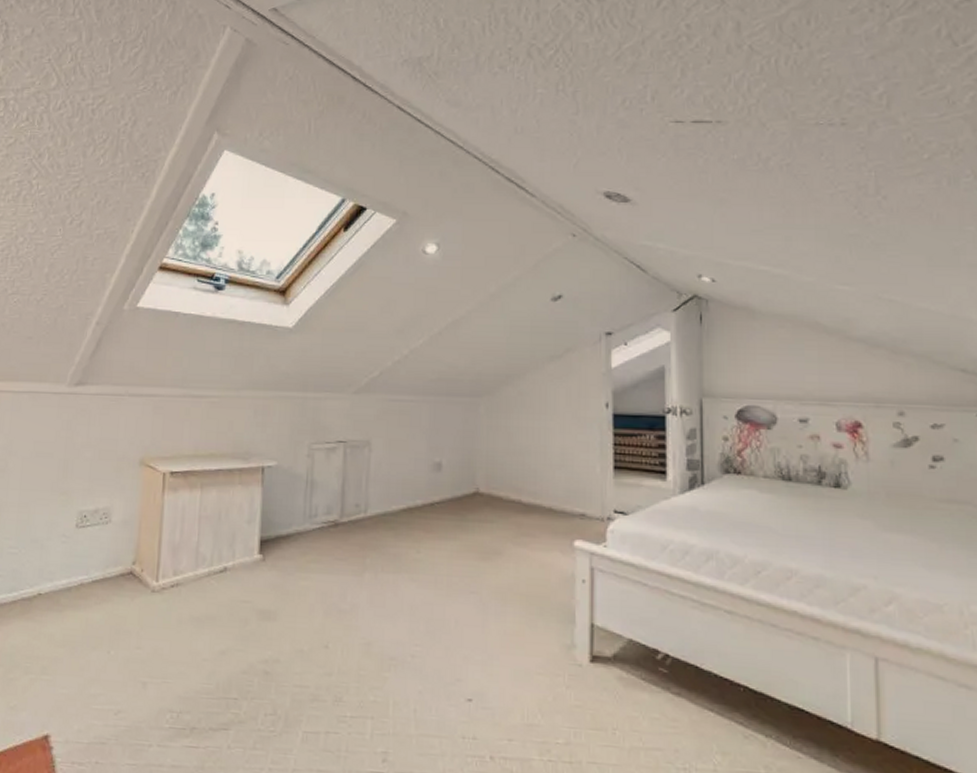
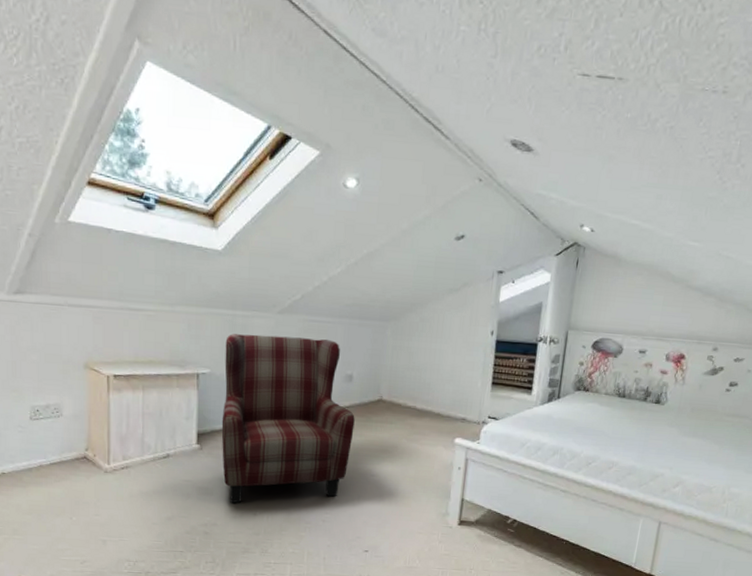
armchair: none [288,418,447,632] -> present [221,334,355,503]

